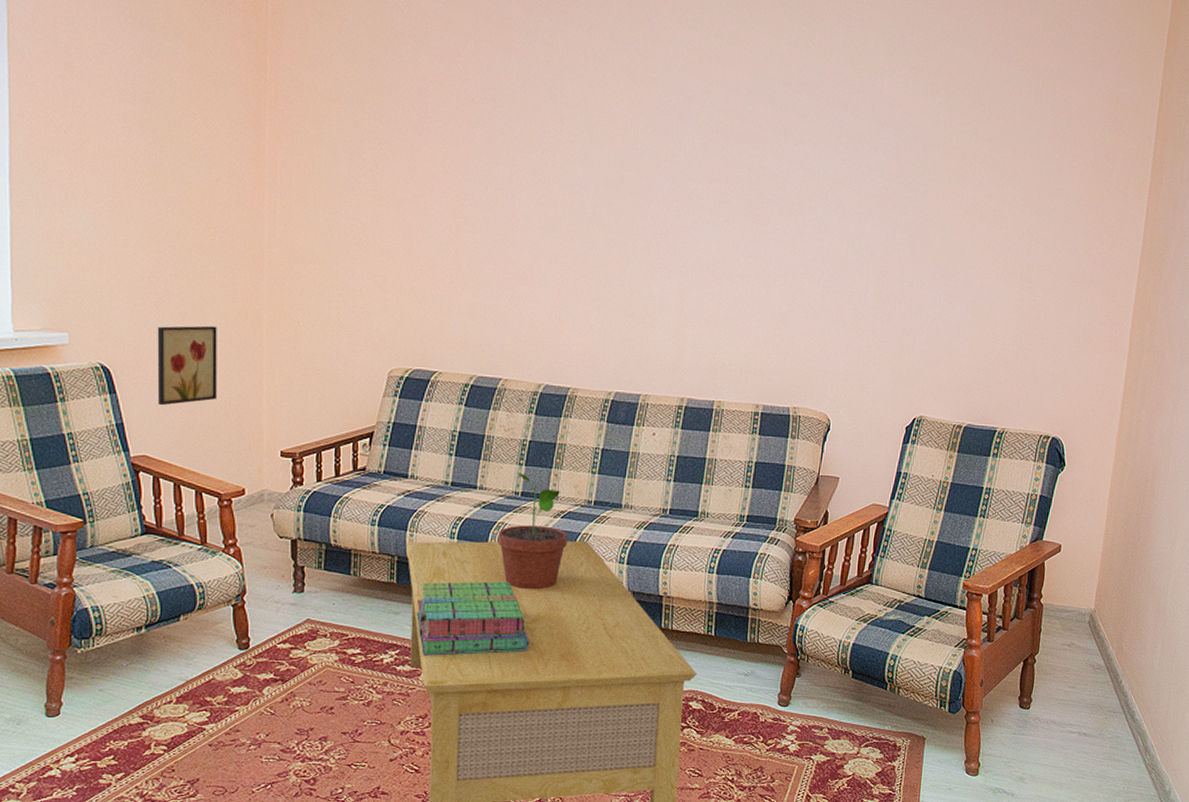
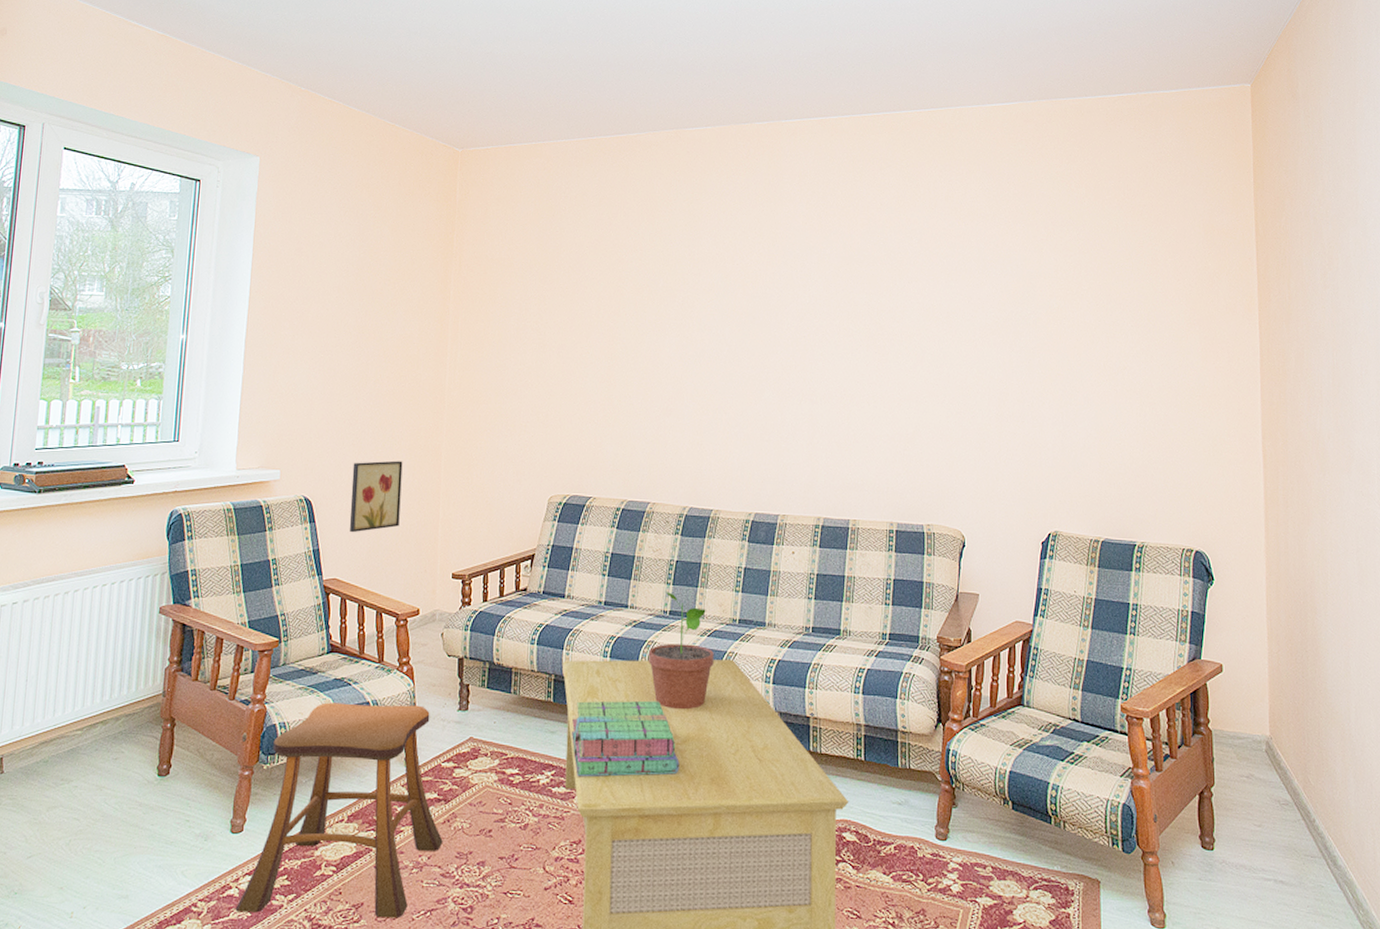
stool: none [58,585,282,792] -> present [235,702,443,919]

